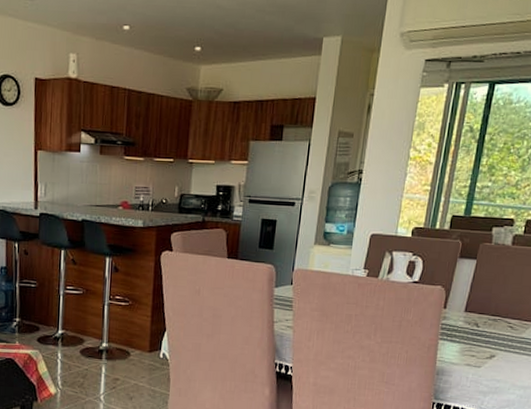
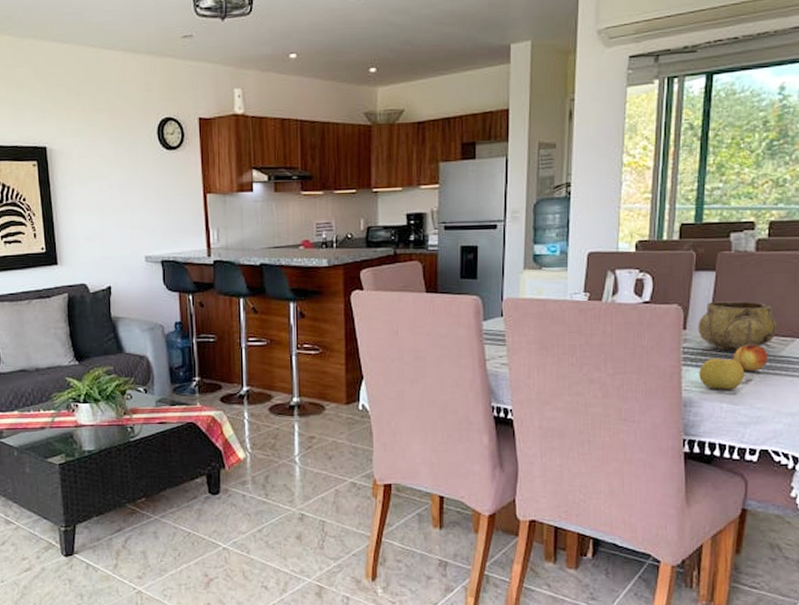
fruit: none [452,335,491,364] -> present [699,358,745,390]
decorative bowl: none [456,286,522,330] -> present [698,301,778,351]
fruit: none [481,325,511,349] -> present [732,345,767,371]

